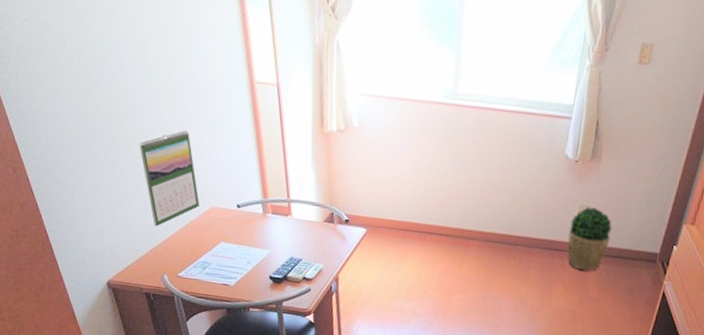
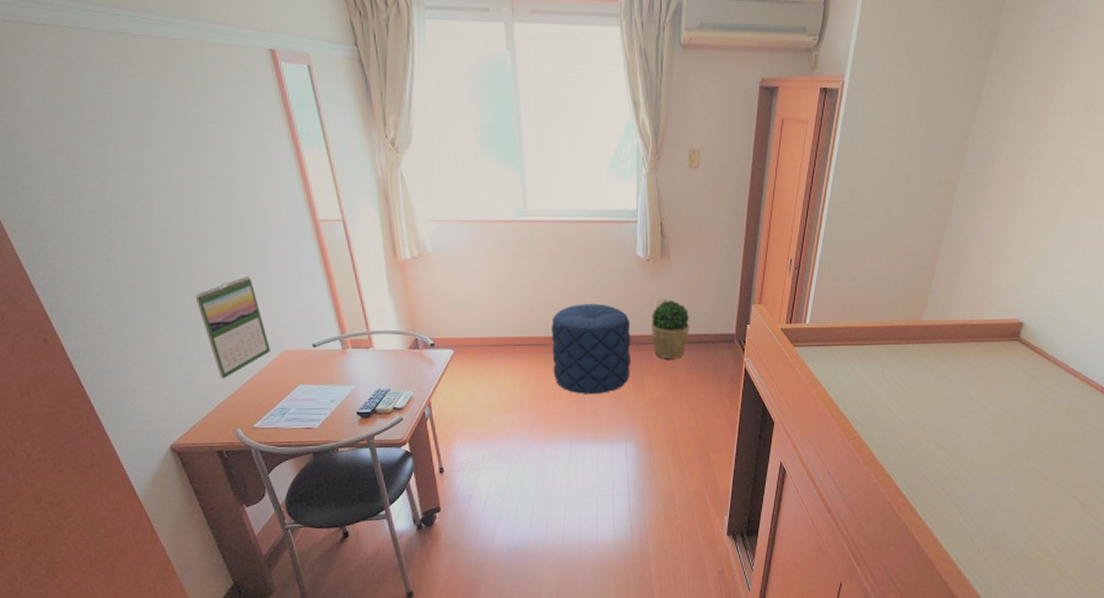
pouf: none [460,199,547,296] -> present [551,303,631,394]

